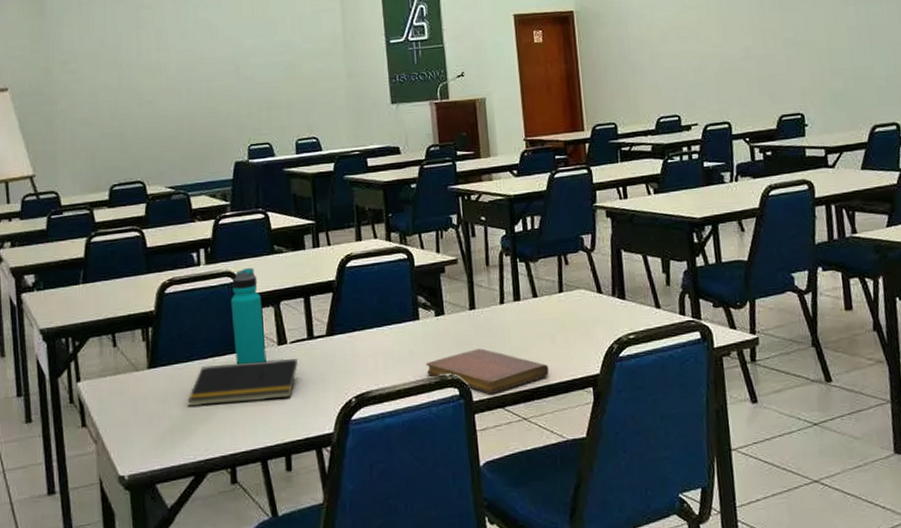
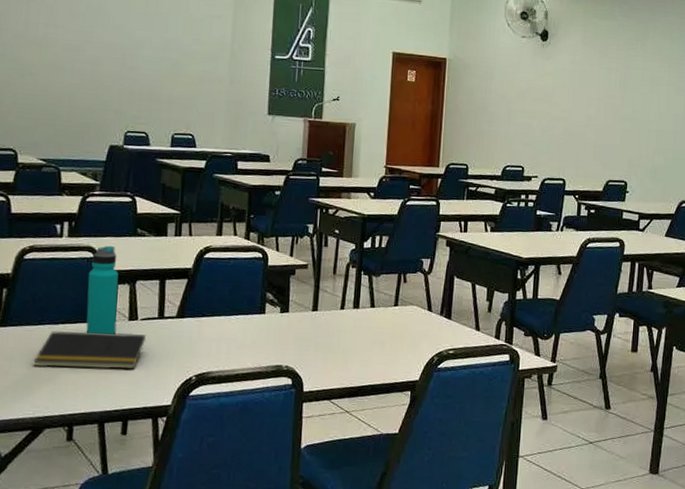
notebook: present [425,348,550,394] -> none [265,346,375,387]

